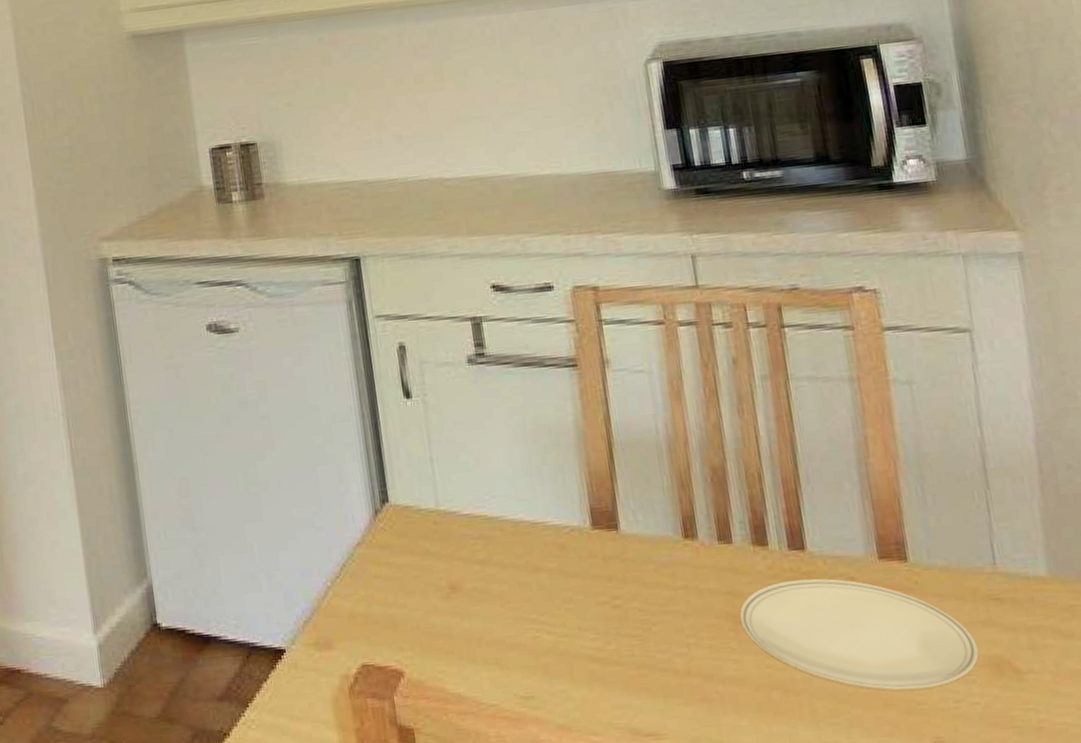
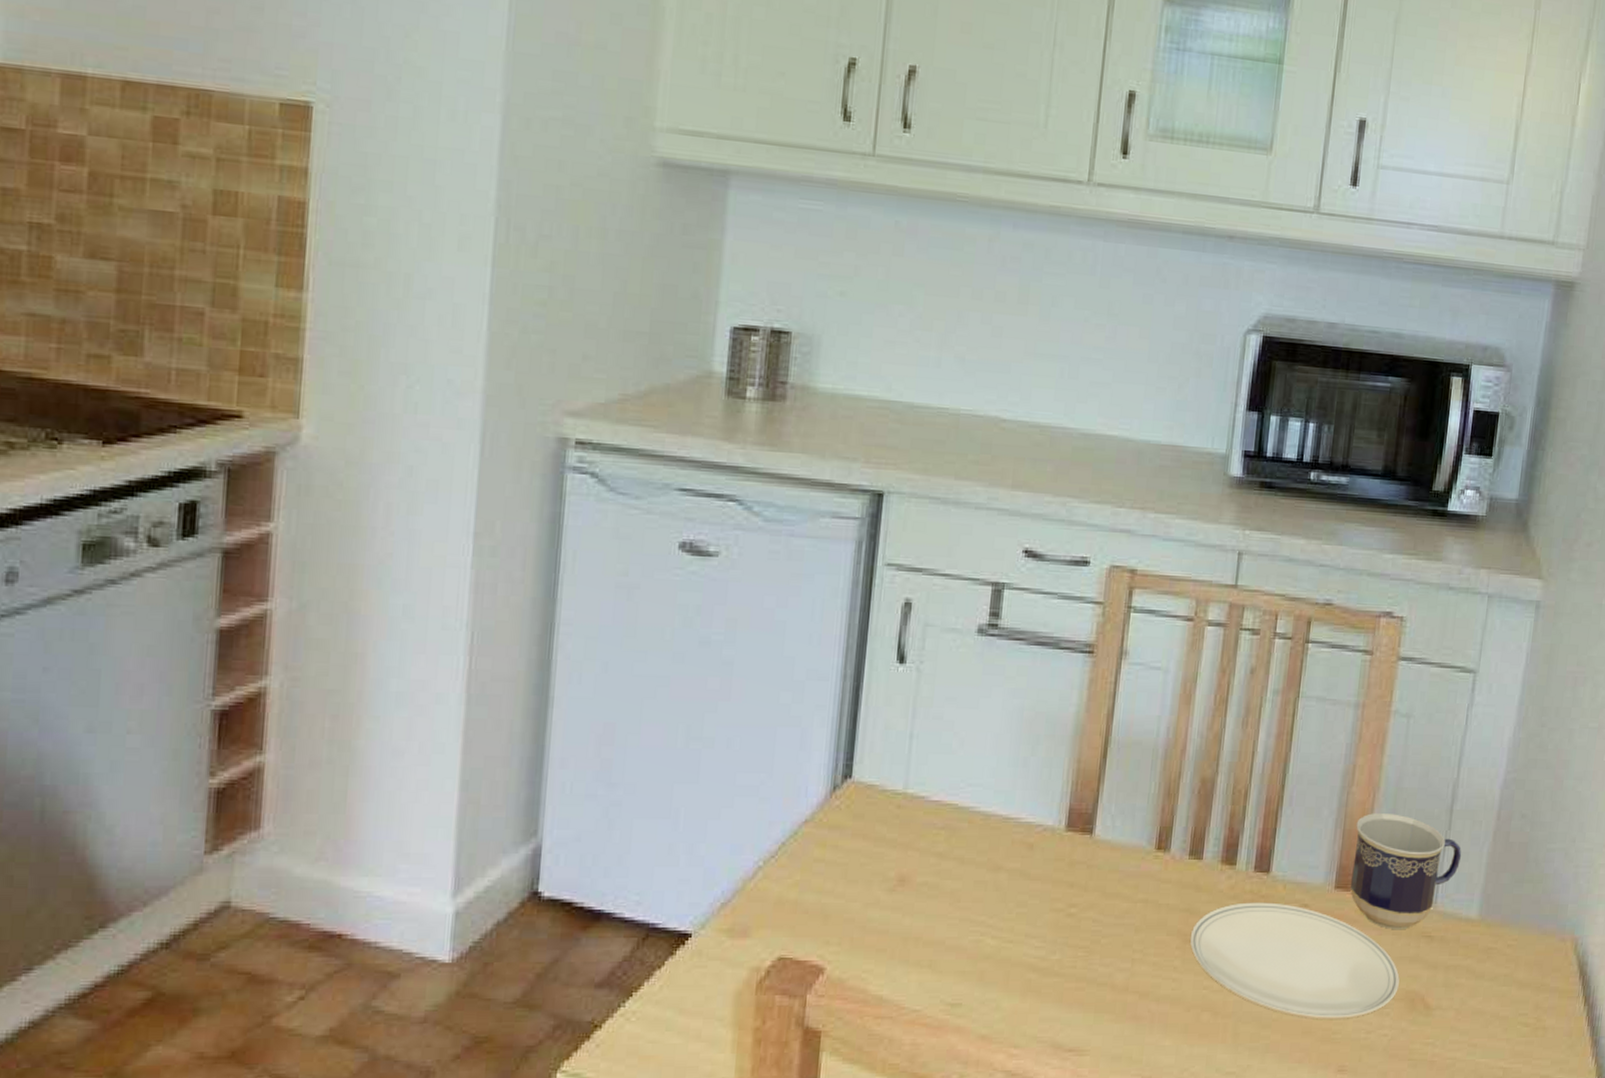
cup: none [883,479,1011,595] -> present [1350,813,1462,929]

